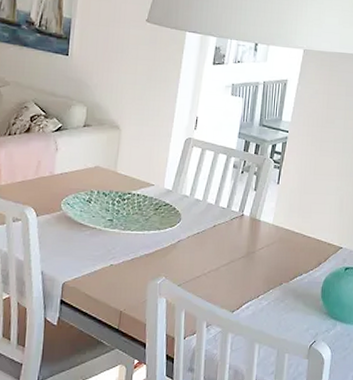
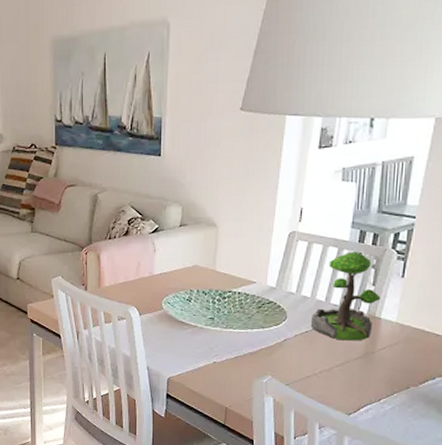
plant: none [201,159,261,242] -> present [310,251,381,341]

